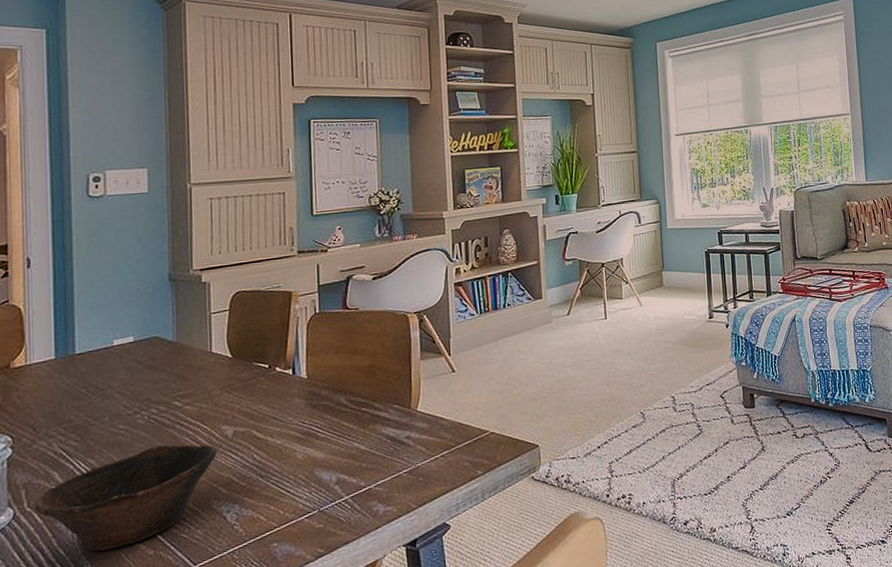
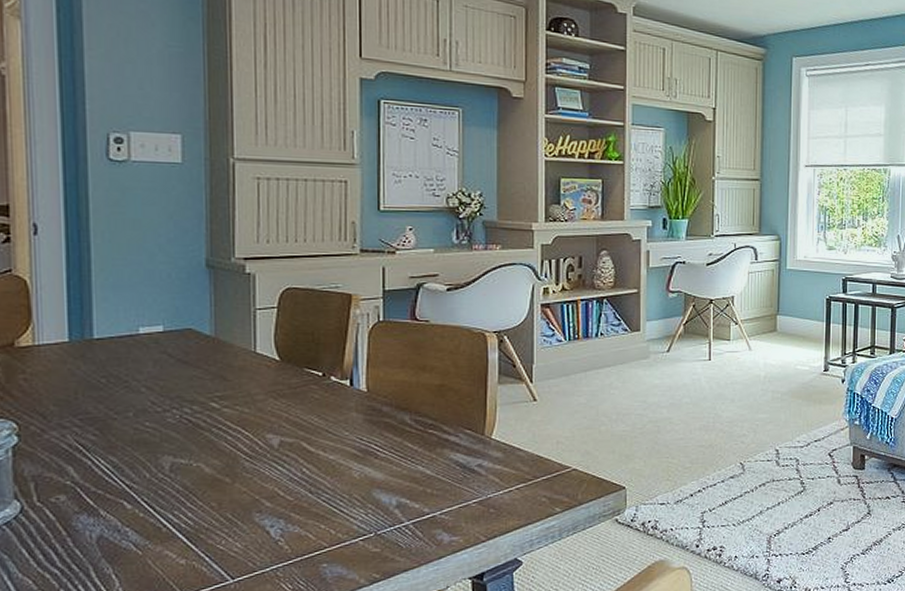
bowl: present [33,444,217,551] -> none [44,449,261,556]

